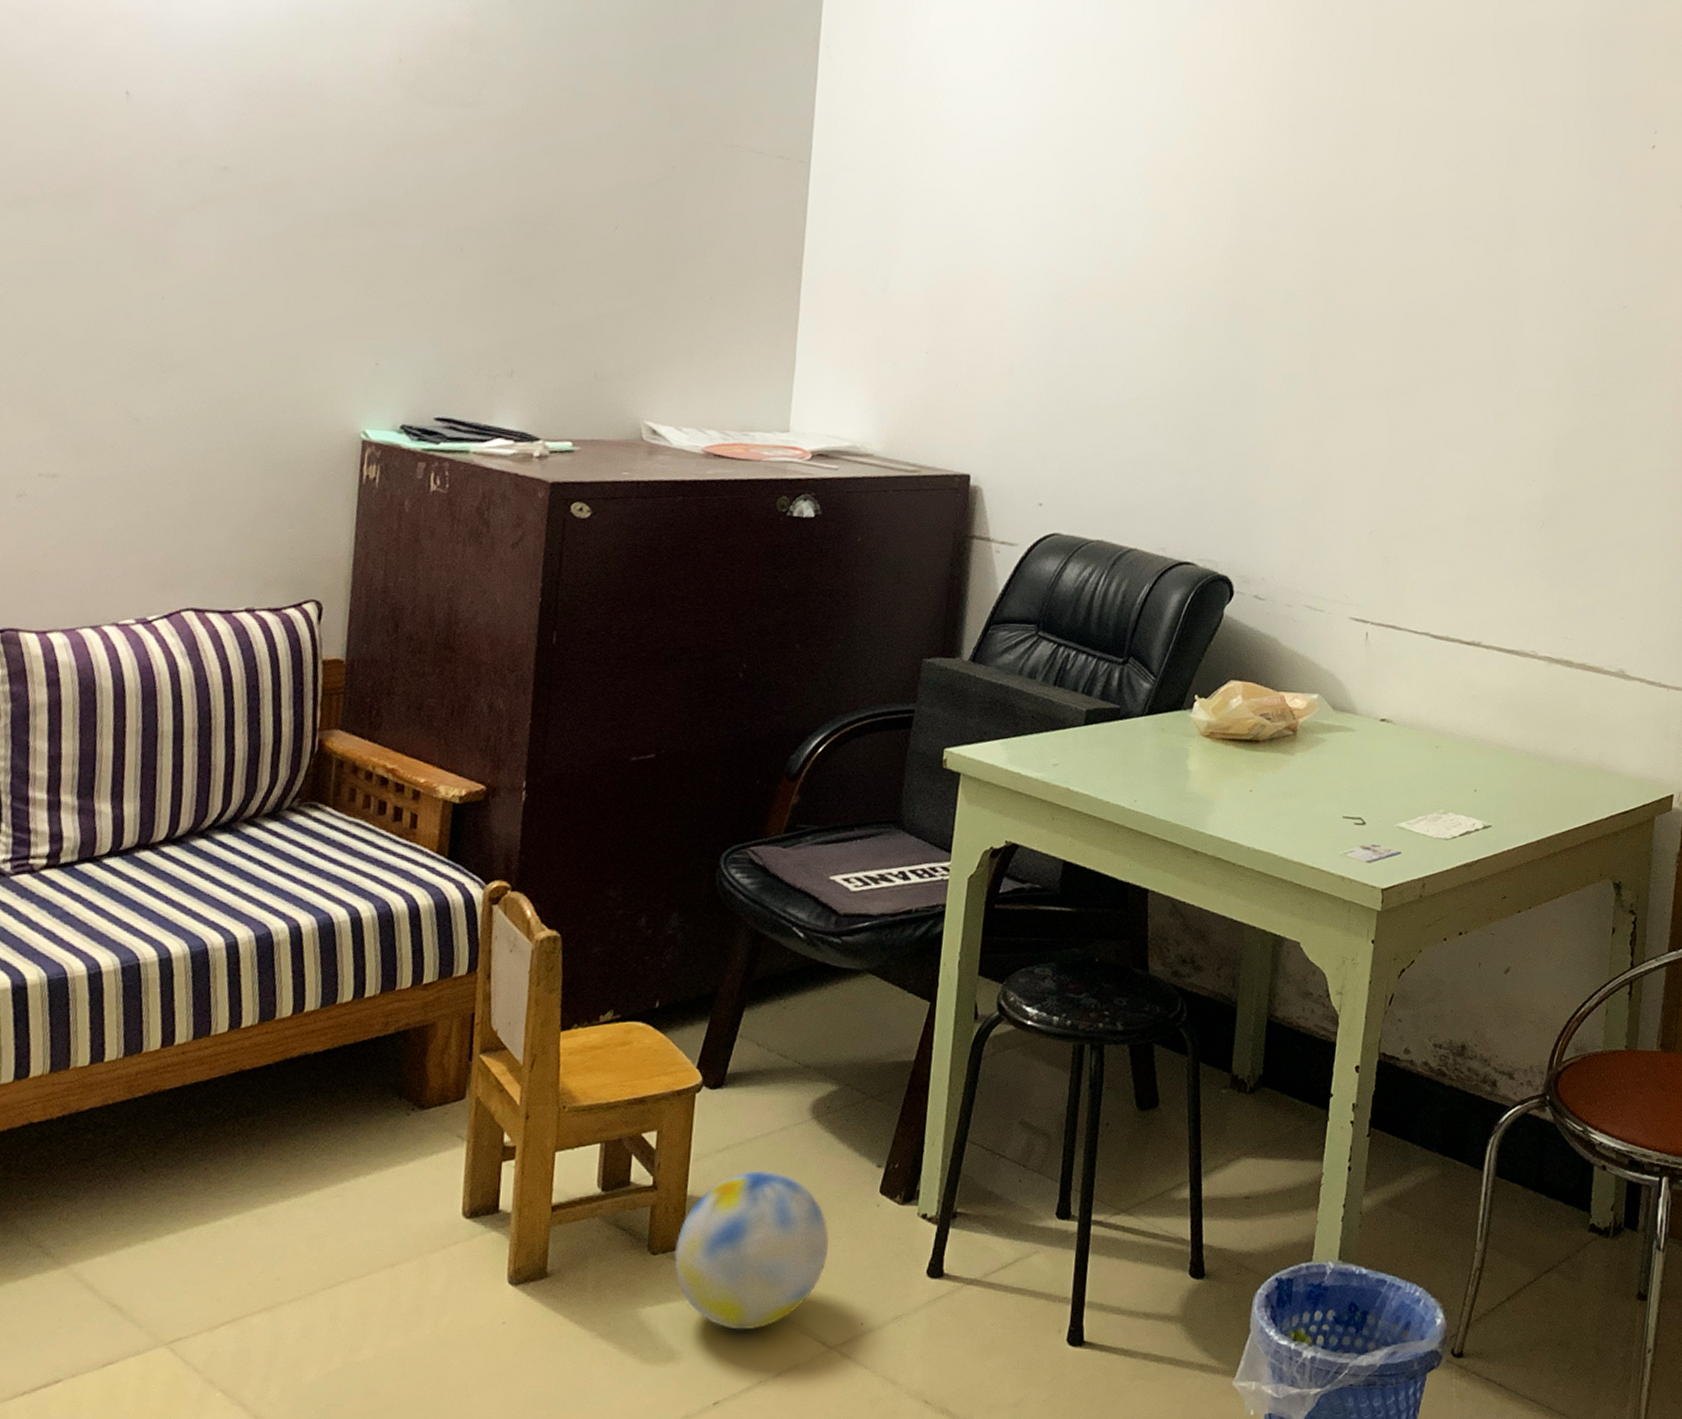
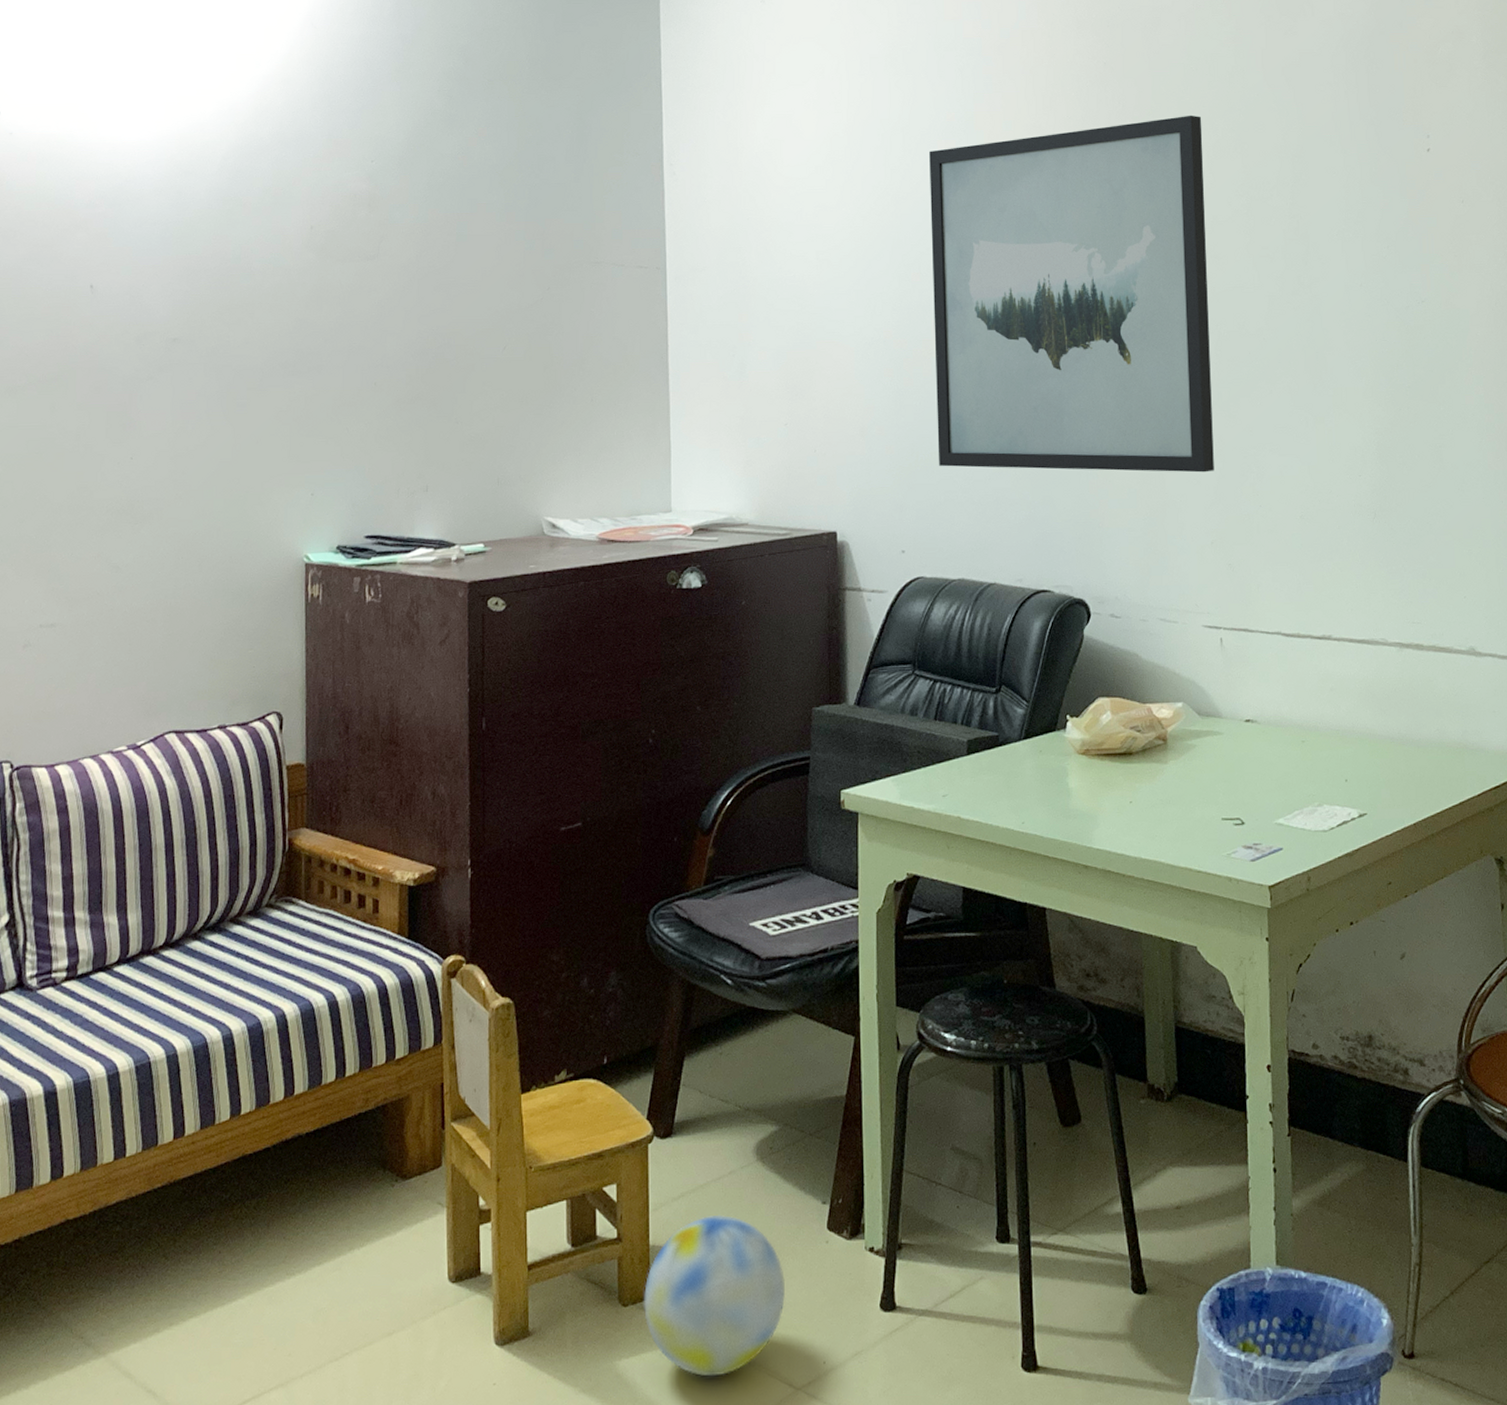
wall art: none [1090,72,1421,459] -> present [929,115,1214,473]

